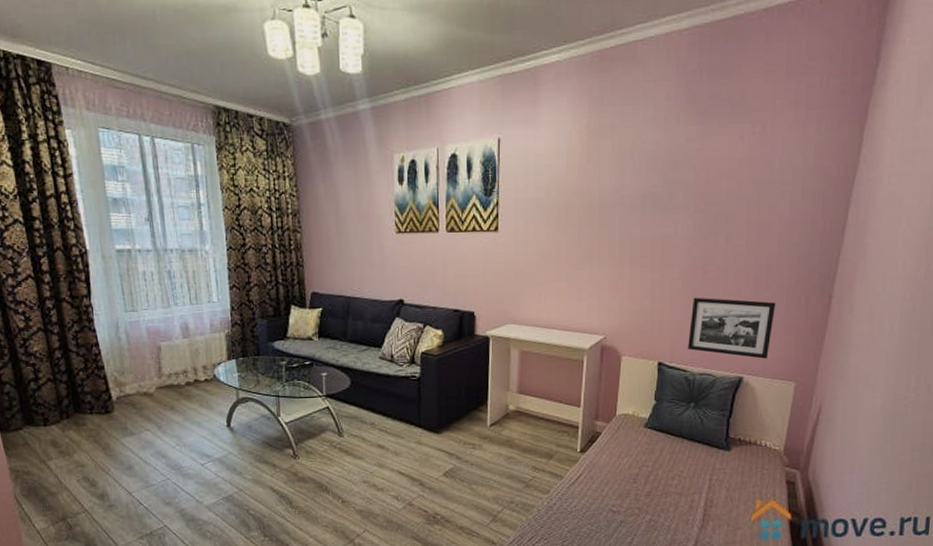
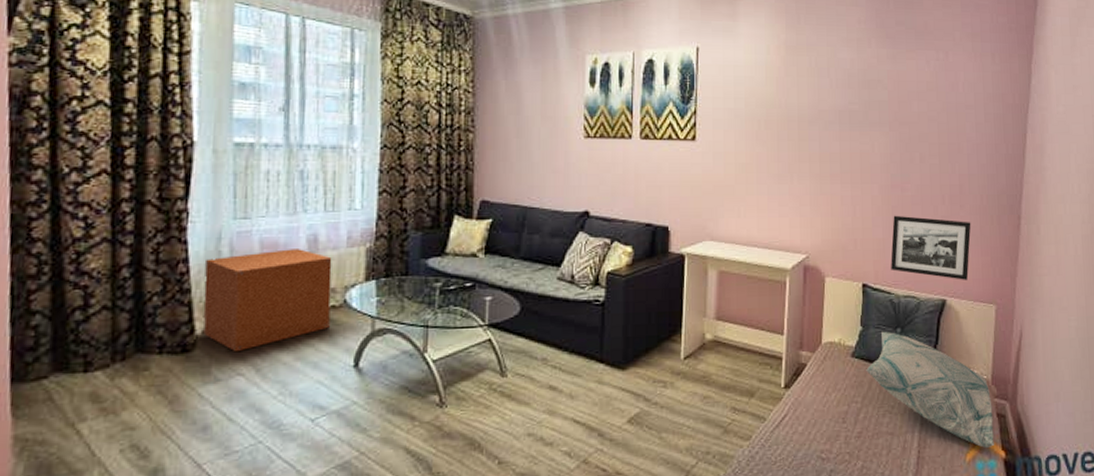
cardboard box: none [111,335,206,414] -> present [203,249,332,352]
decorative pillow: none [658,405,783,511] -> present [866,331,994,449]

